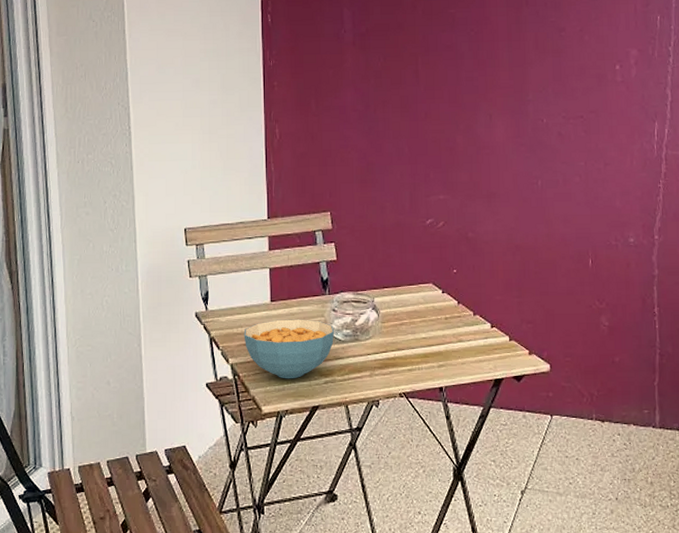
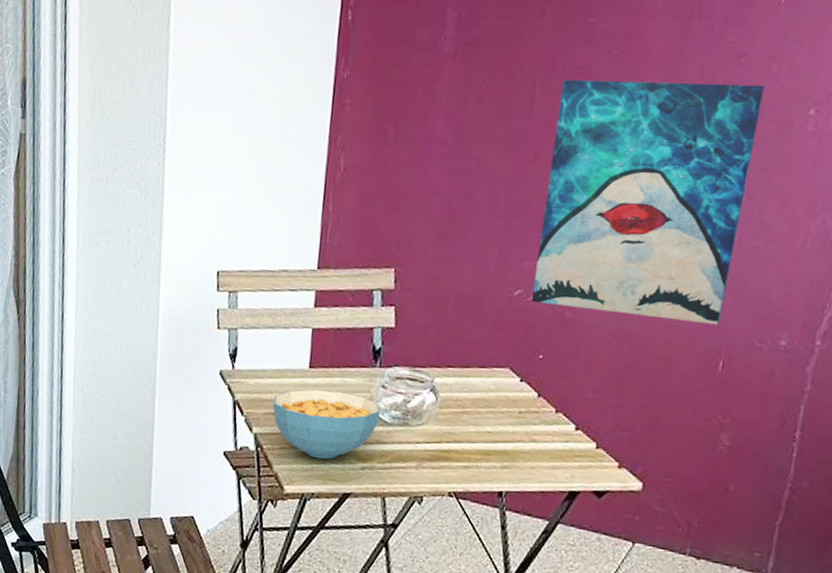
wall art: none [437,51,584,232] -> present [531,79,764,325]

